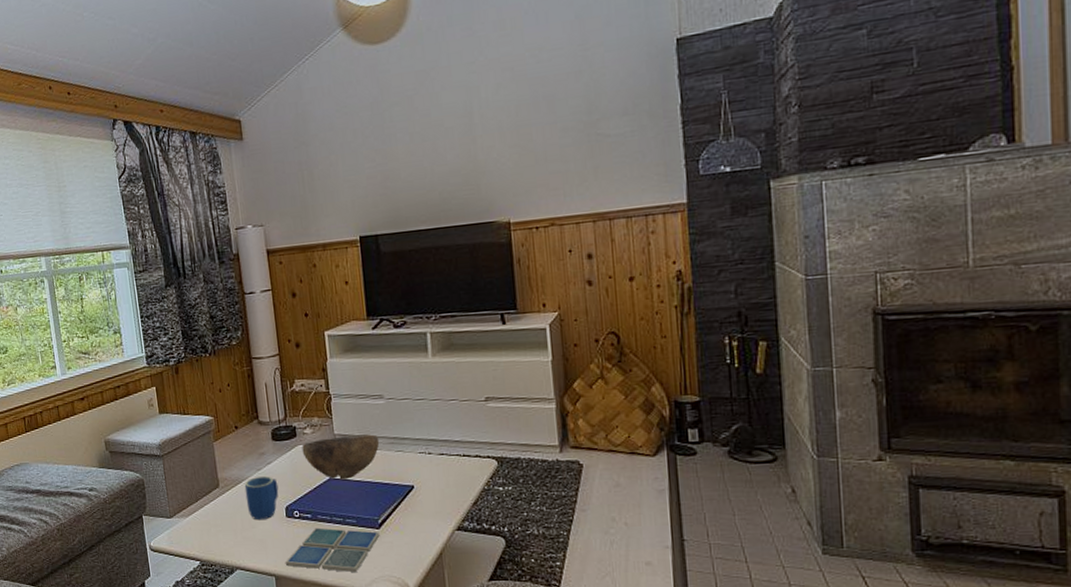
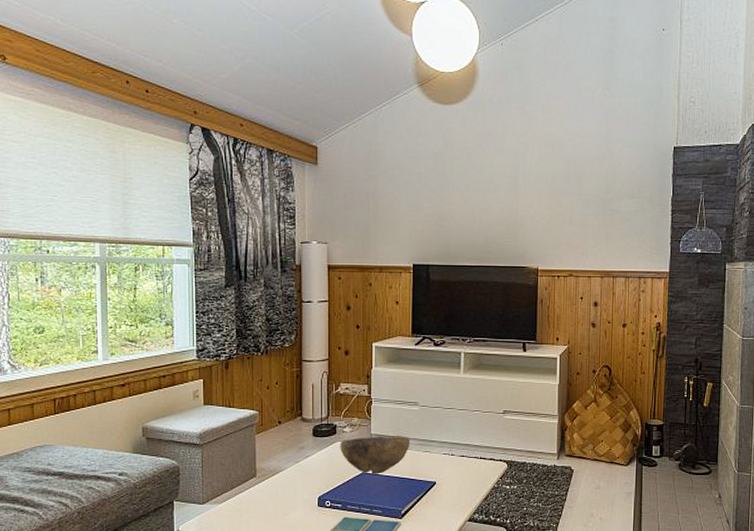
mug: present [244,475,279,521] -> none [281,468,314,509]

